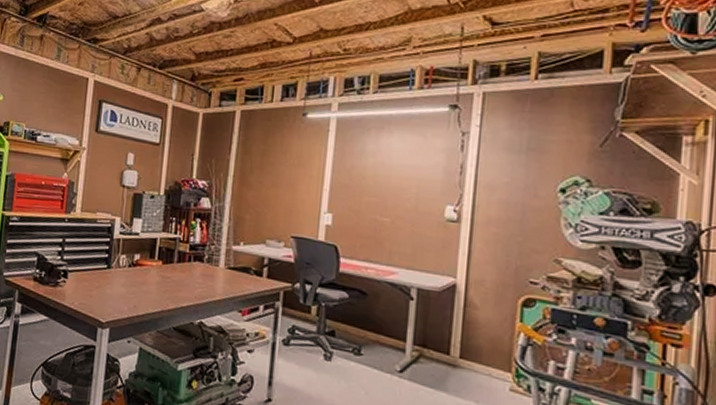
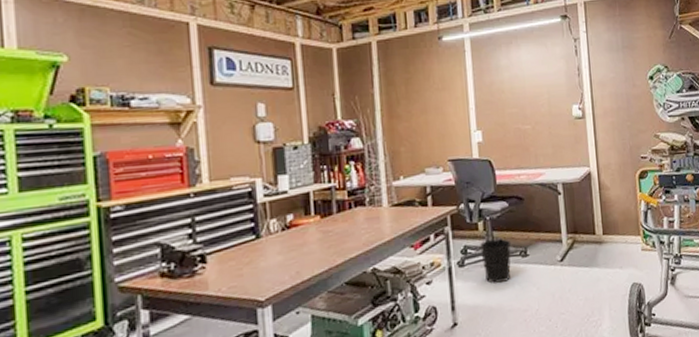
wastebasket: none [309,326,345,375] -> present [480,239,512,284]

